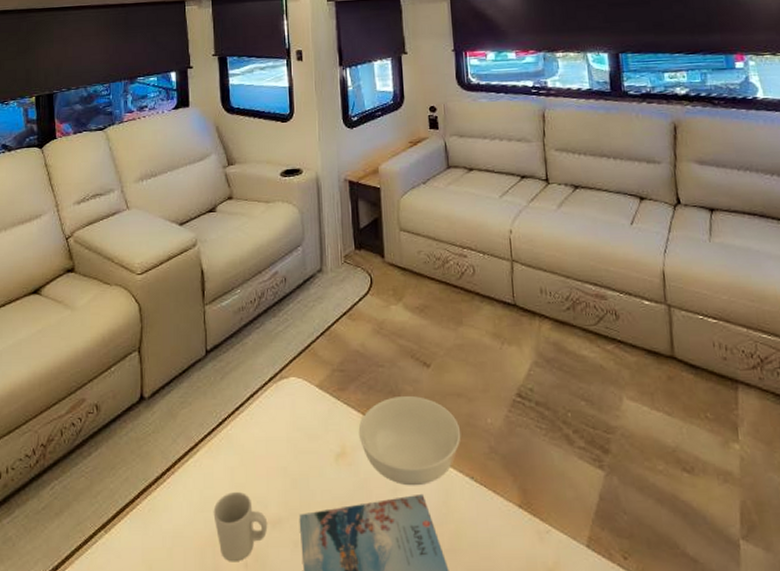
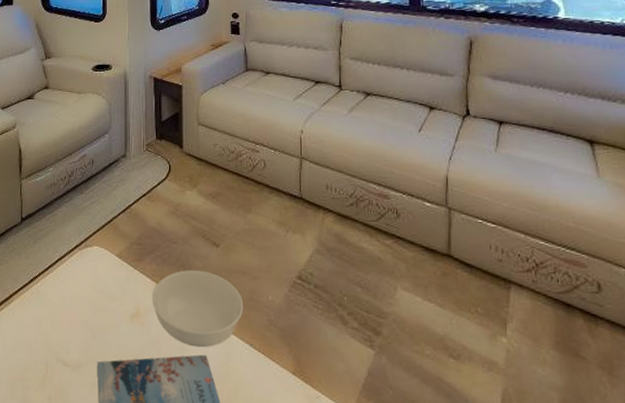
mug: present [213,492,268,561] -> none [23,338,70,395]

